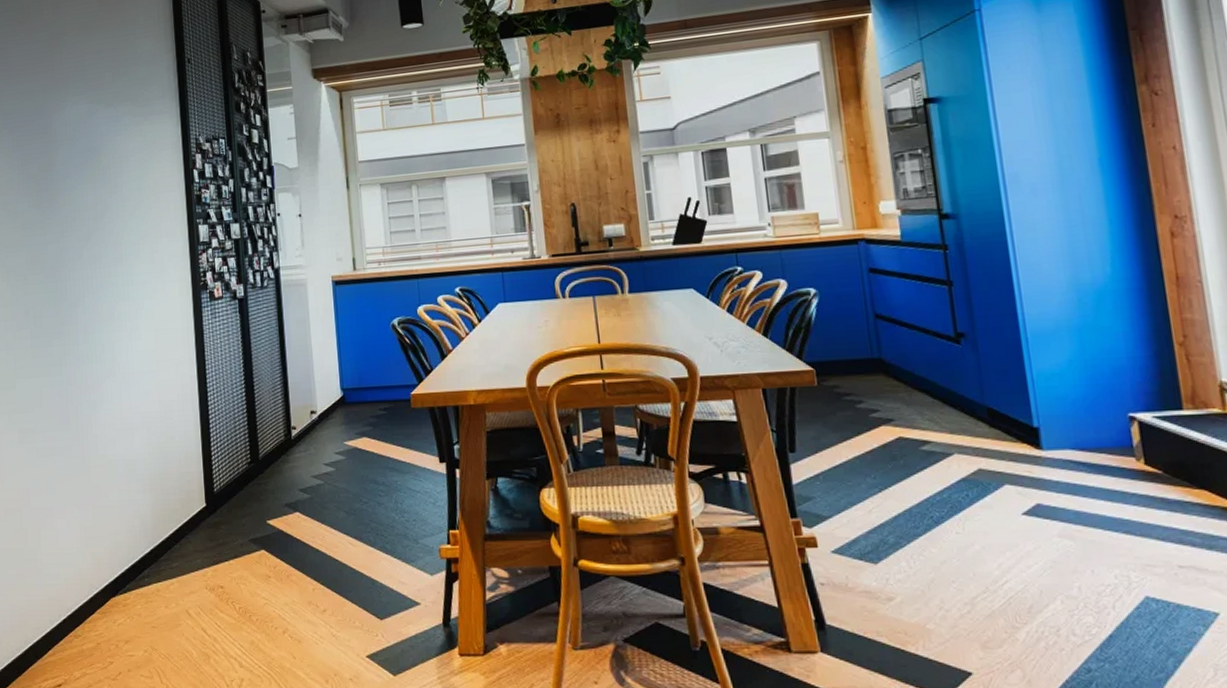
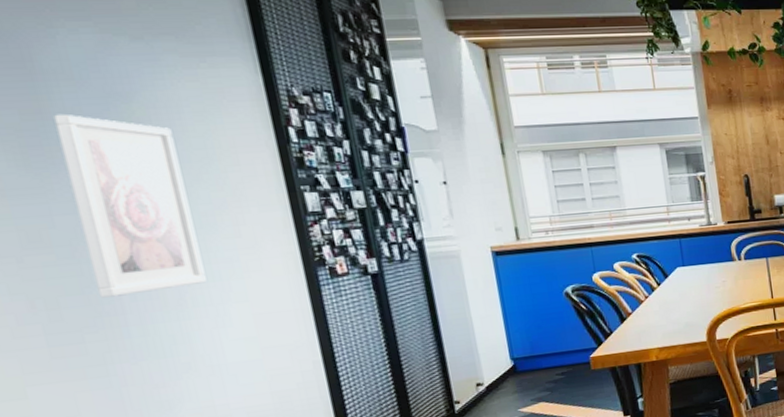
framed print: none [57,165,129,310] -> present [54,113,207,298]

